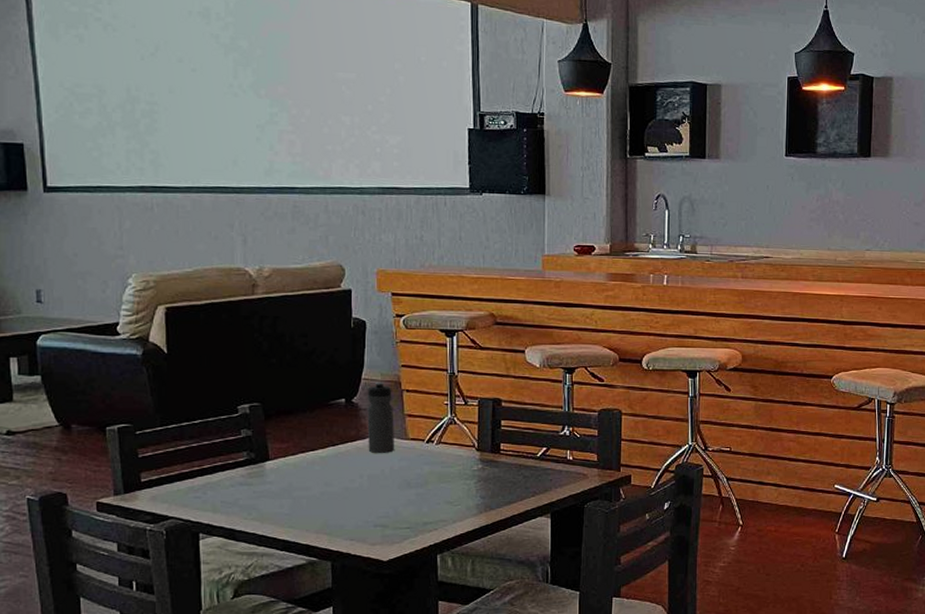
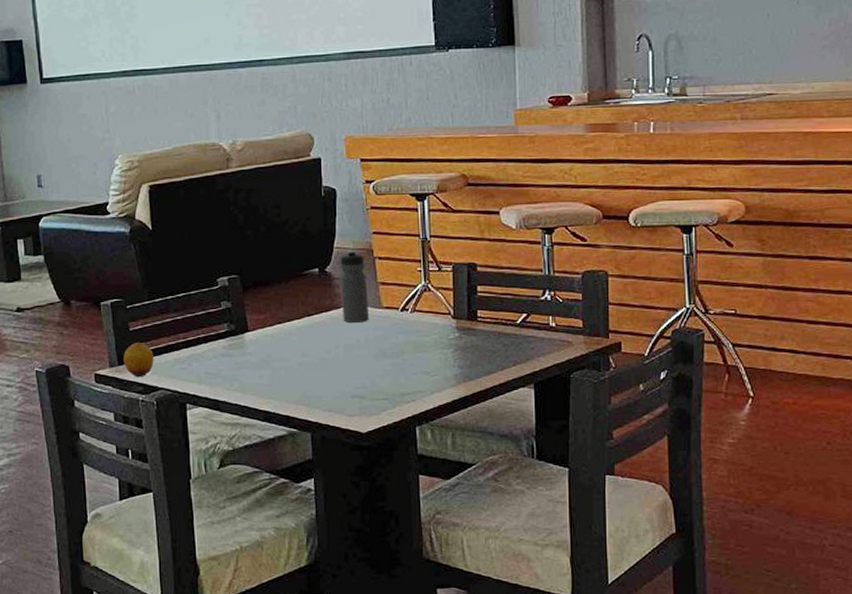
fruit: none [130,469,165,505] -> present [123,342,154,376]

